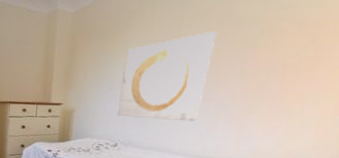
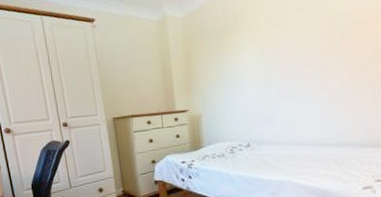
wall art: present [117,30,218,122] -> none [240,25,317,116]

